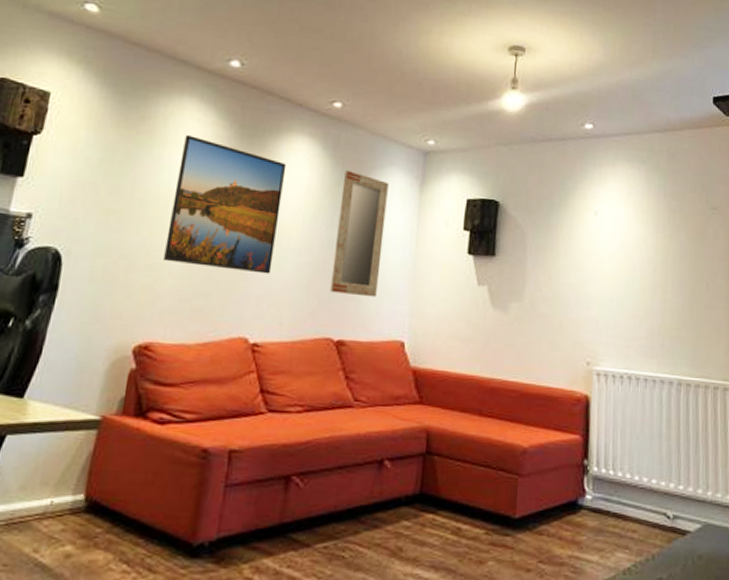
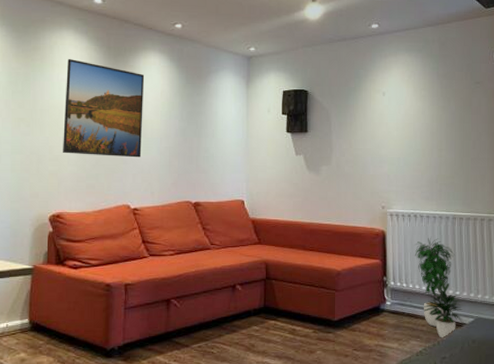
home mirror: present [330,169,389,298] -> none [186,75,222,169]
potted plant: none [626,409,689,553] -> present [414,238,464,339]

